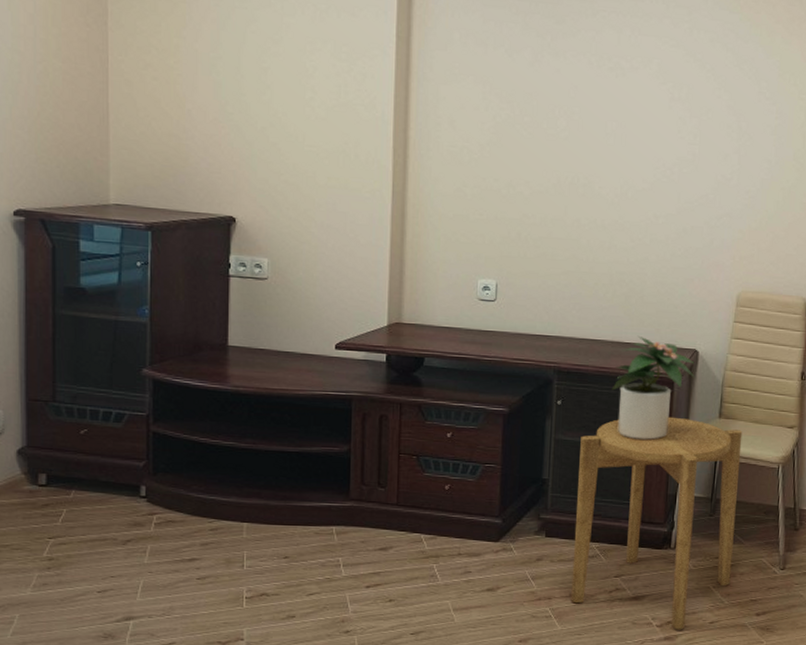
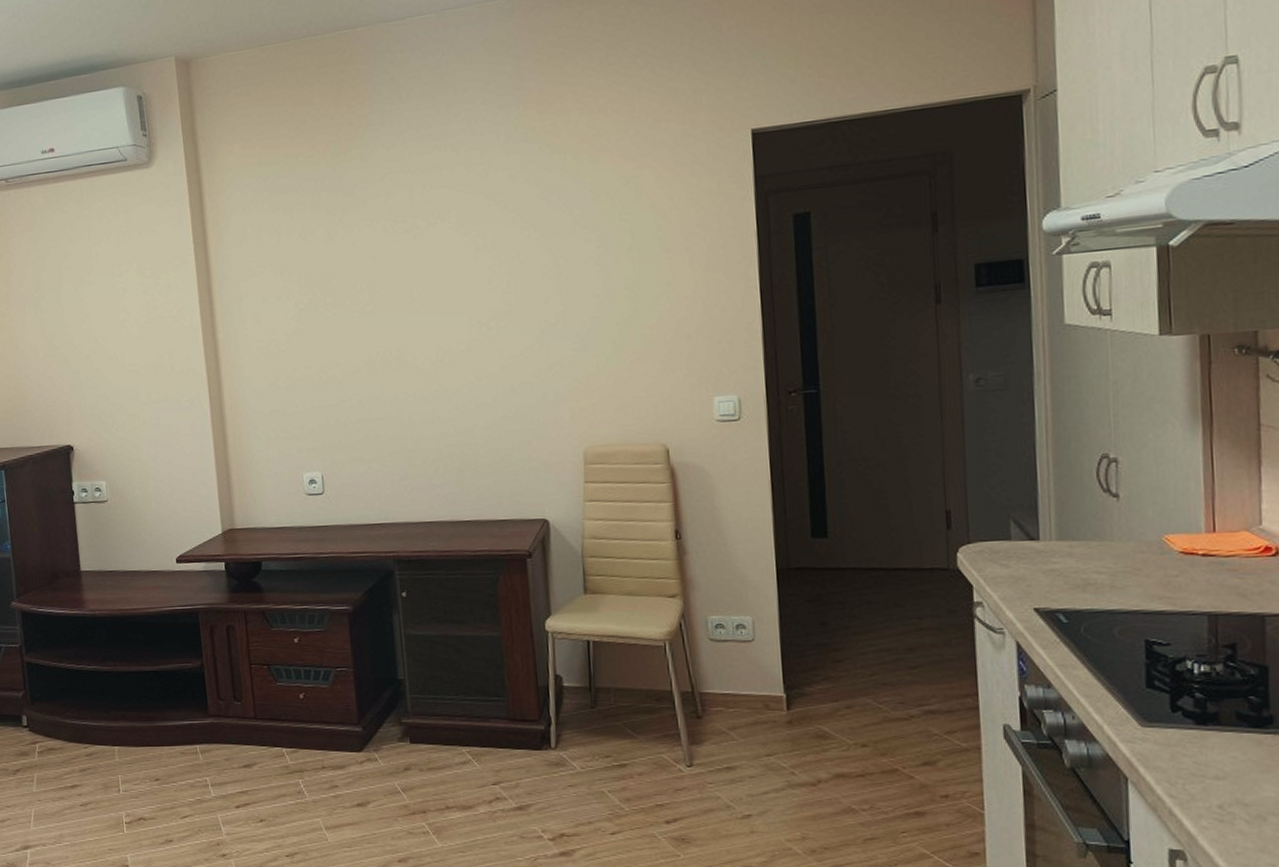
side table: present [571,416,743,630] -> none [432,597,628,844]
potted plant: present [611,337,695,441] -> none [458,512,549,628]

